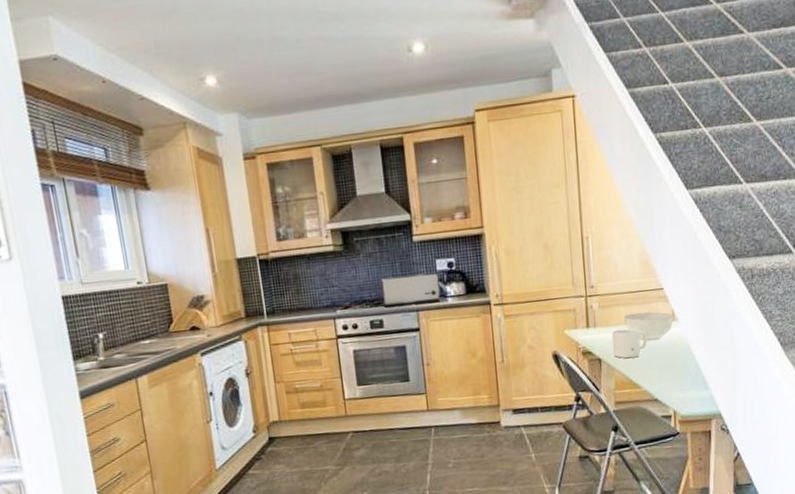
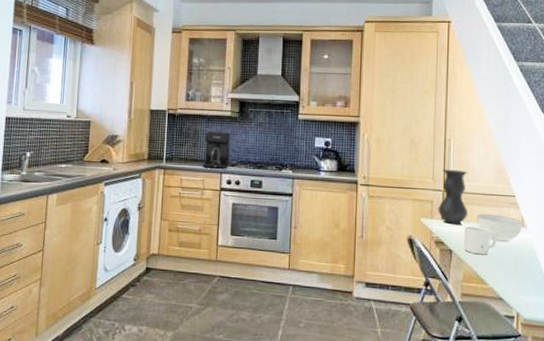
coffee maker: none [307,270,342,316] -> present [202,131,231,169]
toaster: present [380,272,441,308] -> none [264,145,317,174]
vase: none [582,269,615,331] -> present [438,169,469,225]

